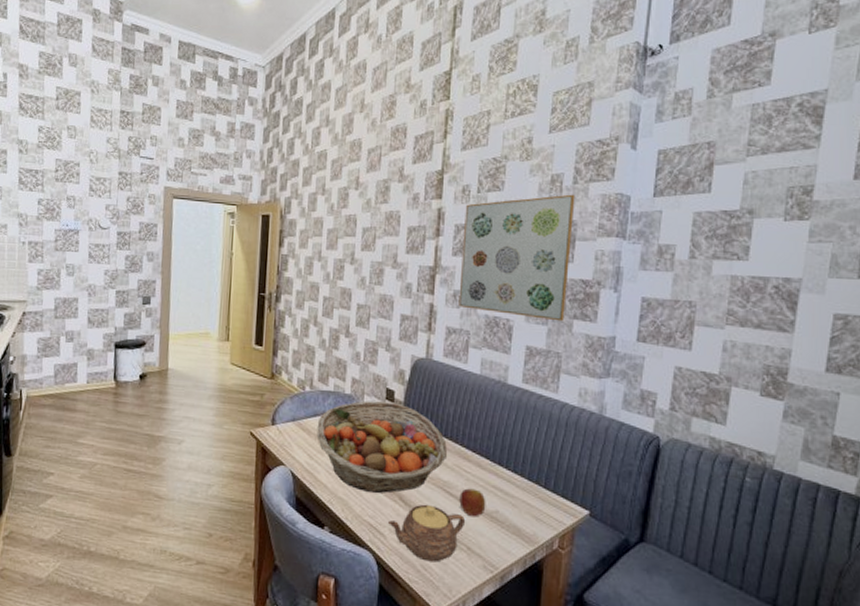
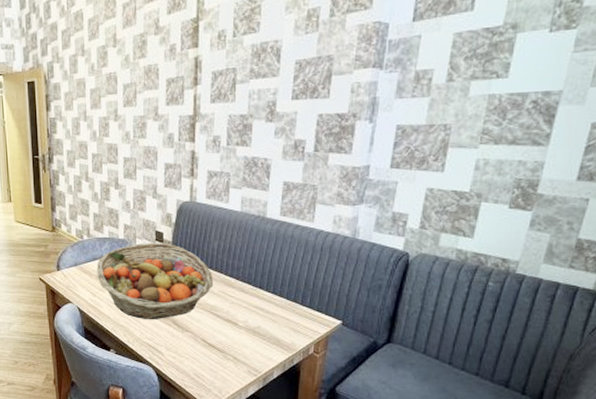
teapot: present [387,504,466,563] -> none [164,325,232,371]
wall art: present [458,194,576,322] -> none [218,28,332,156]
apple: present [459,488,486,517] -> none [225,310,249,333]

